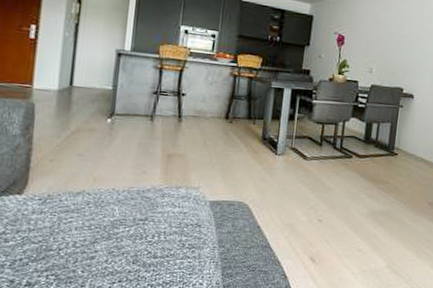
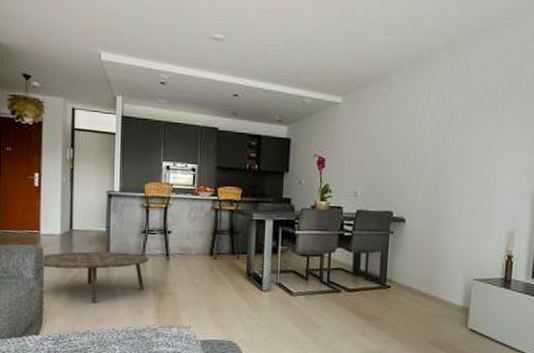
coffee table: none [33,109,159,162] -> present [42,251,149,302]

